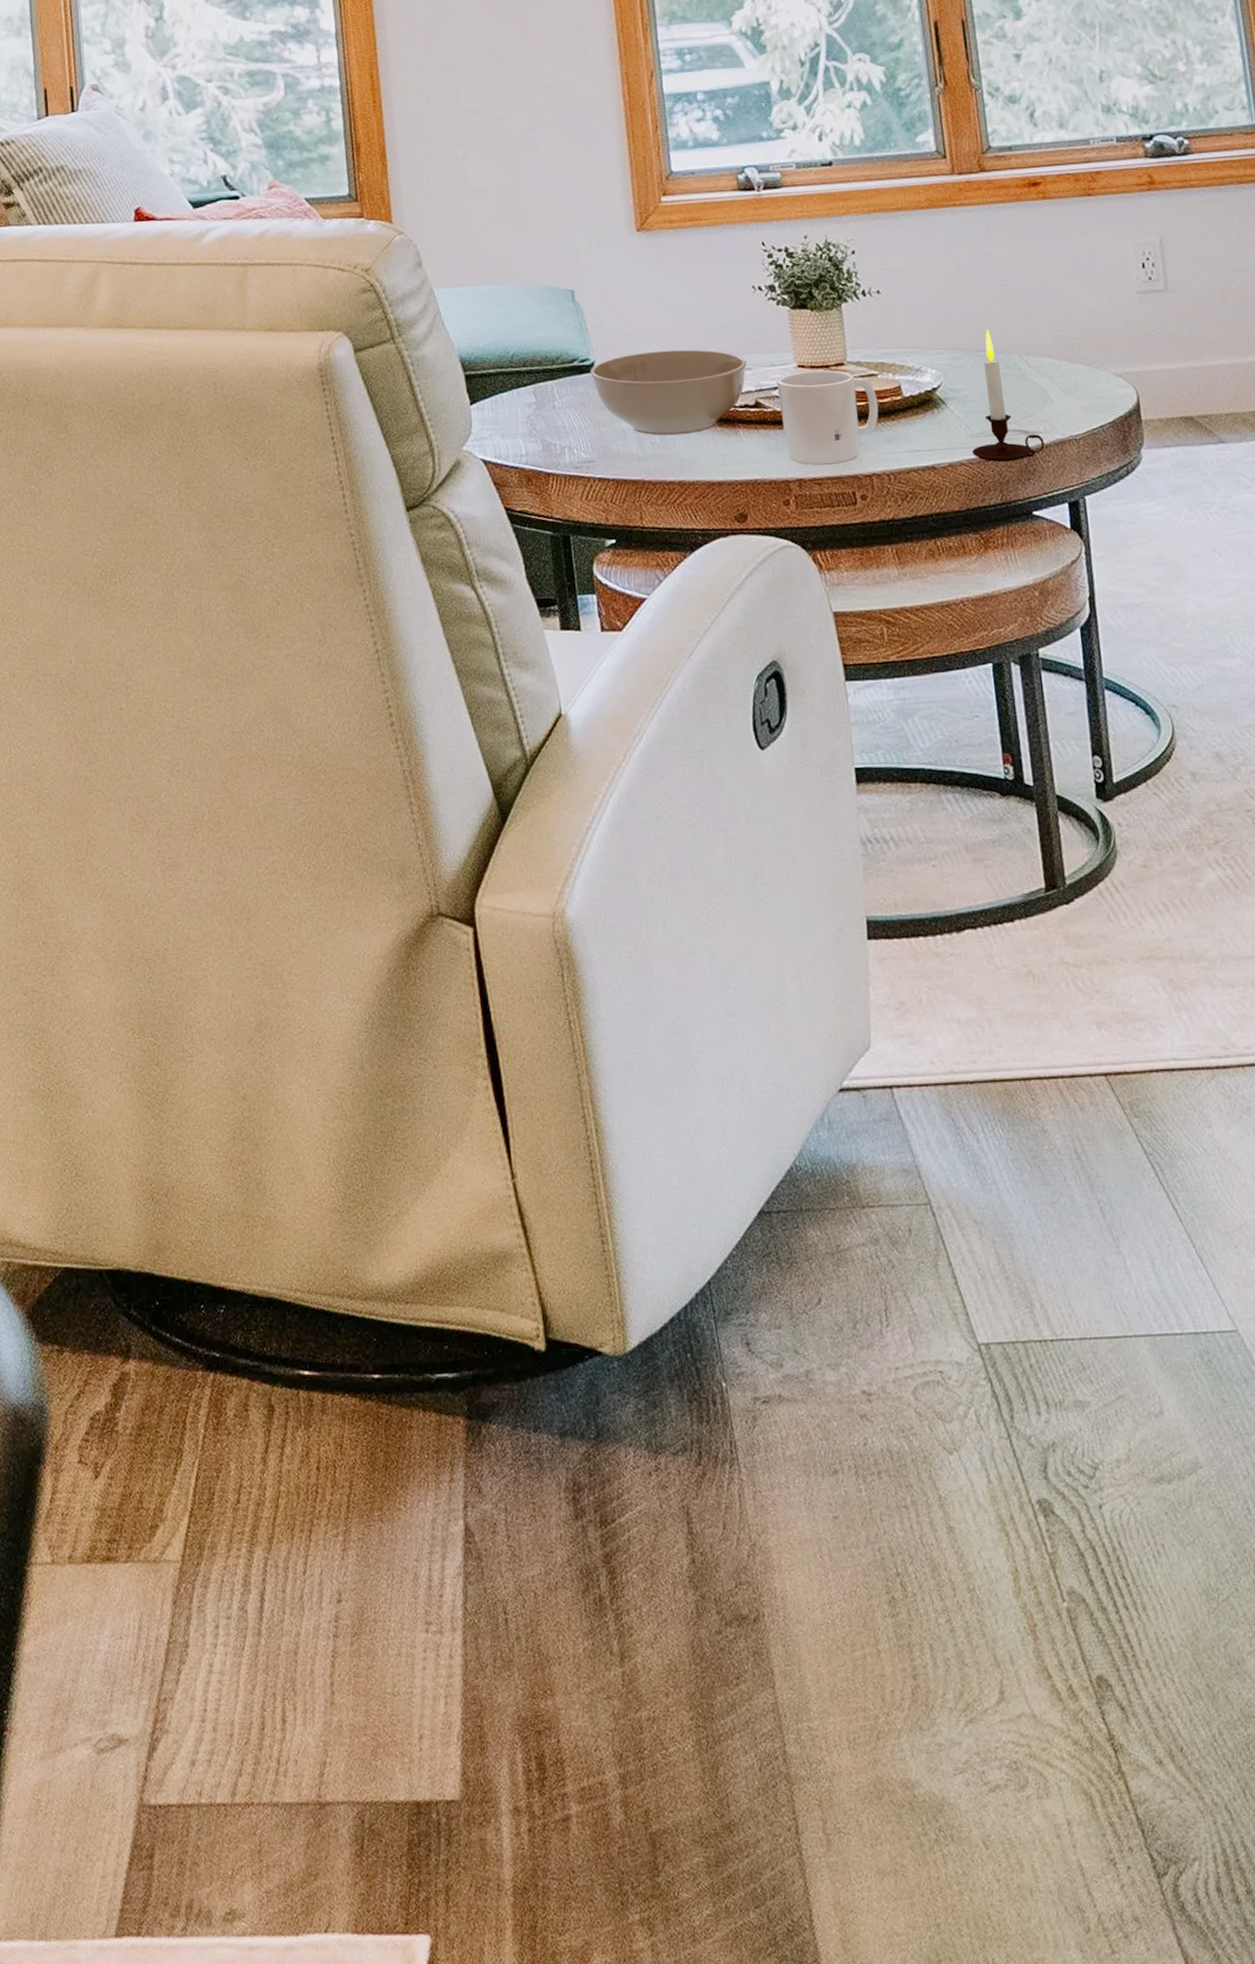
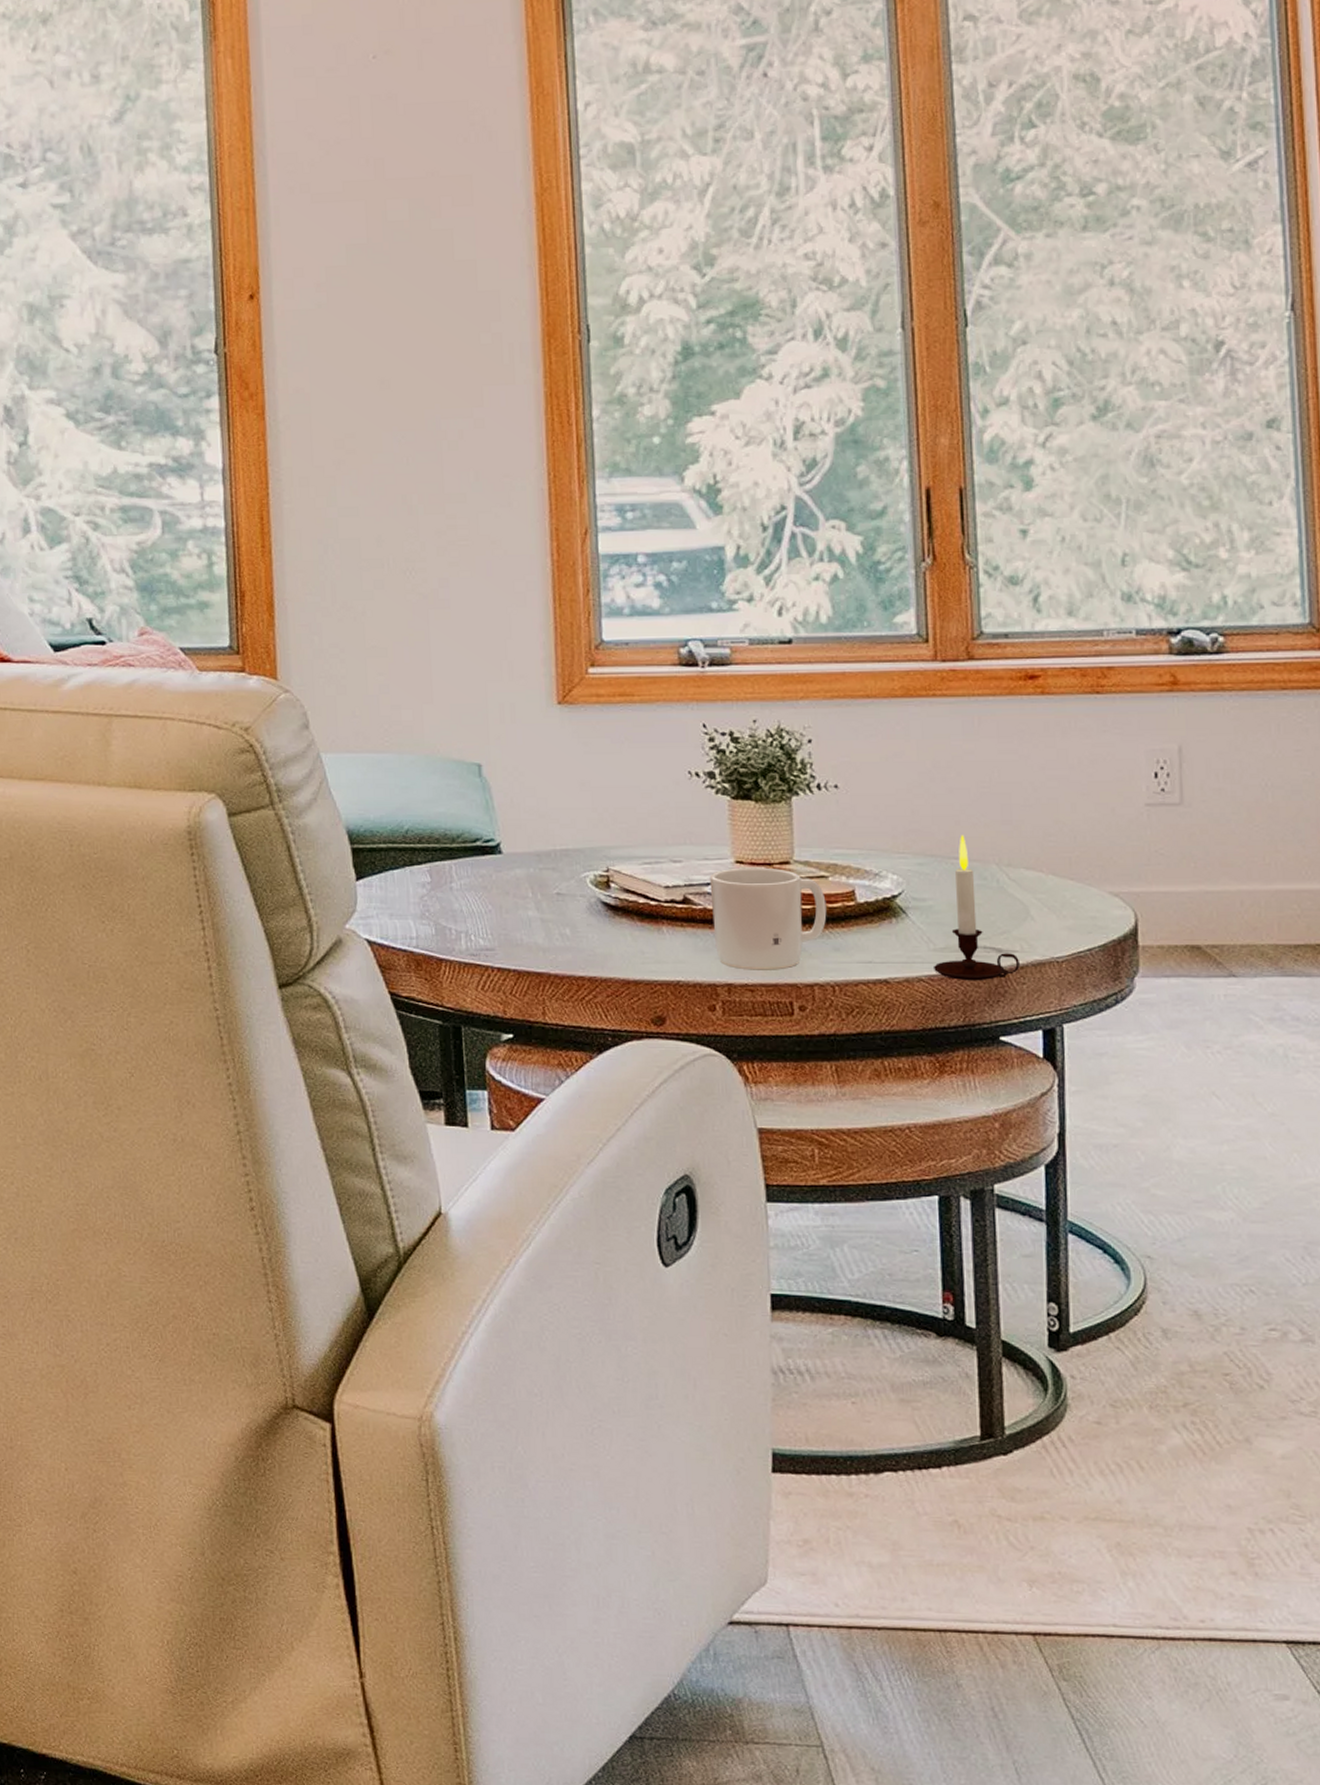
bowl: present [590,349,747,435] -> none [495,835,676,928]

